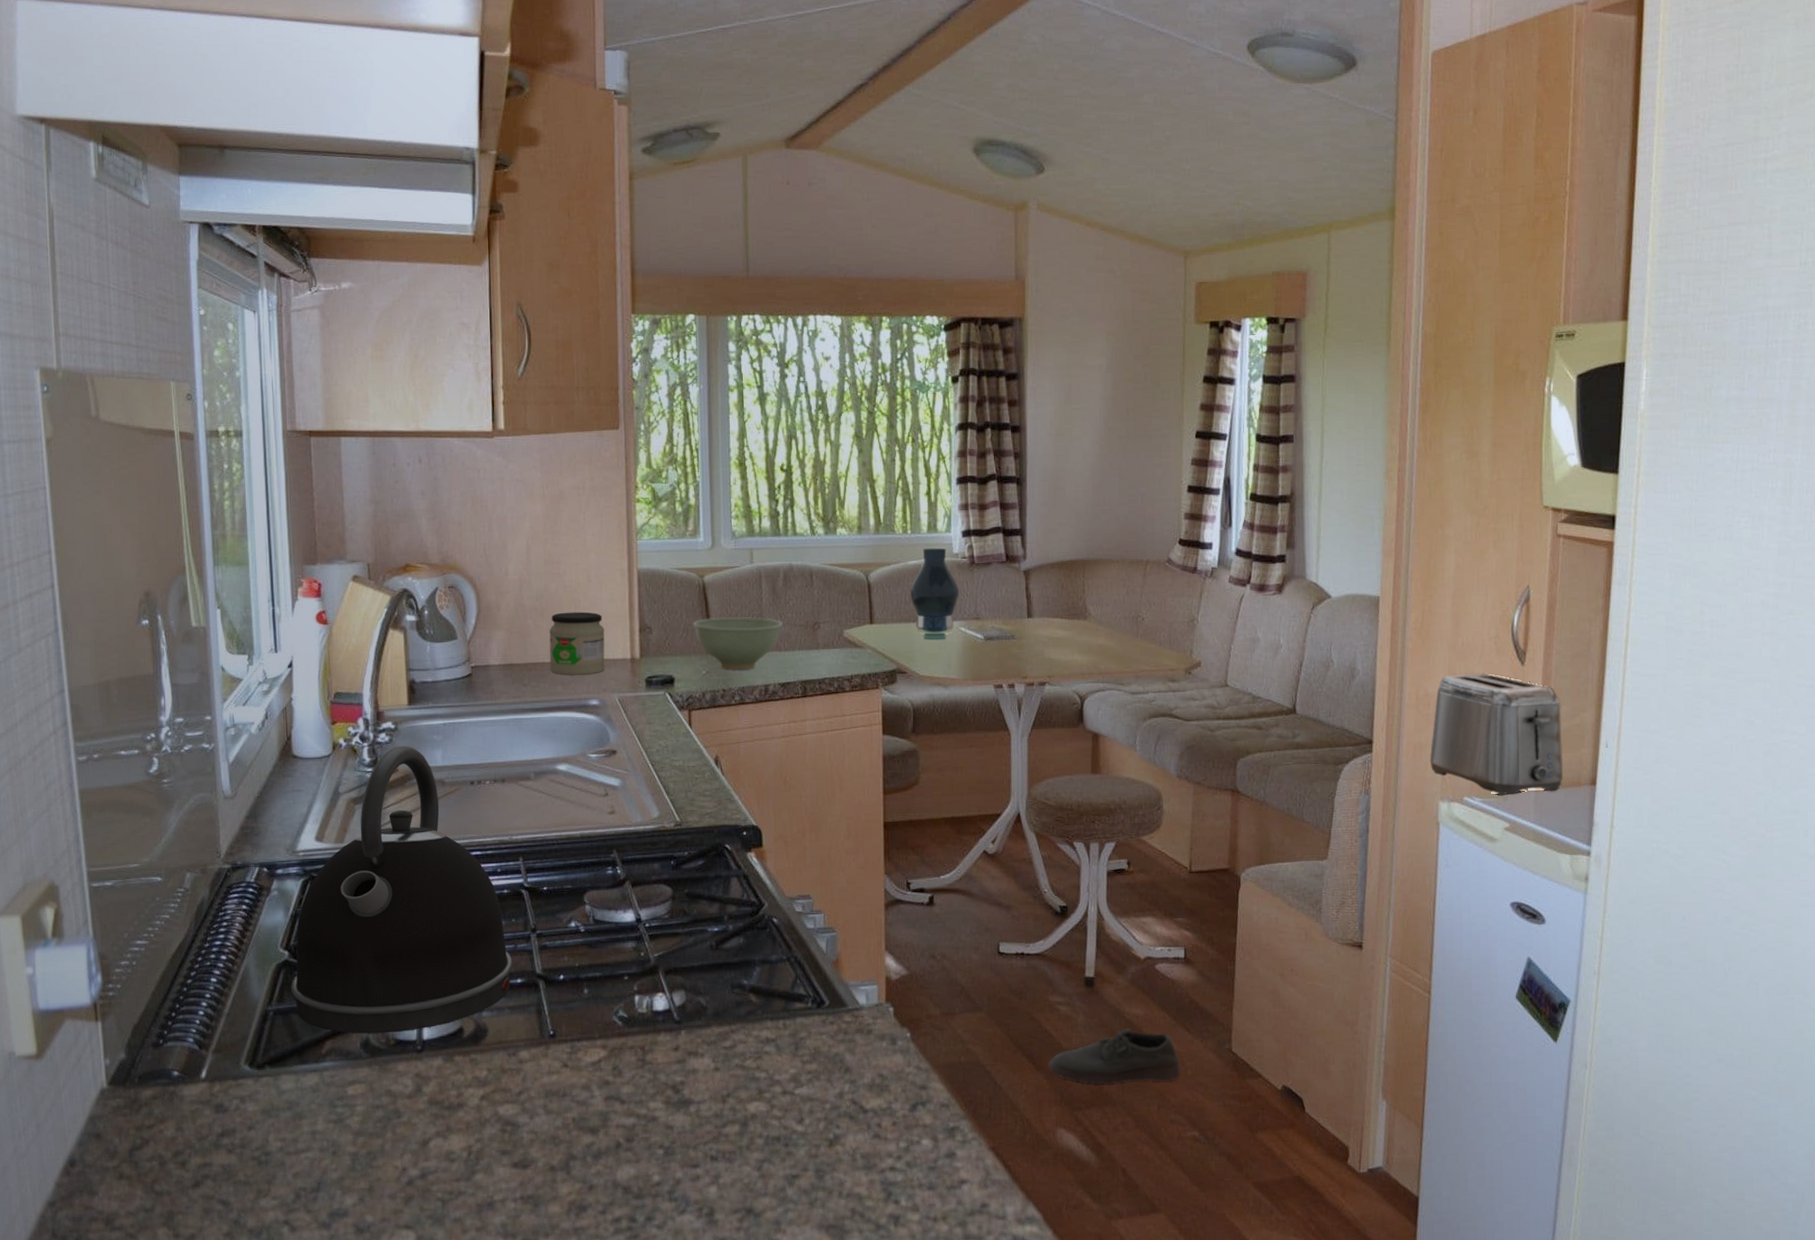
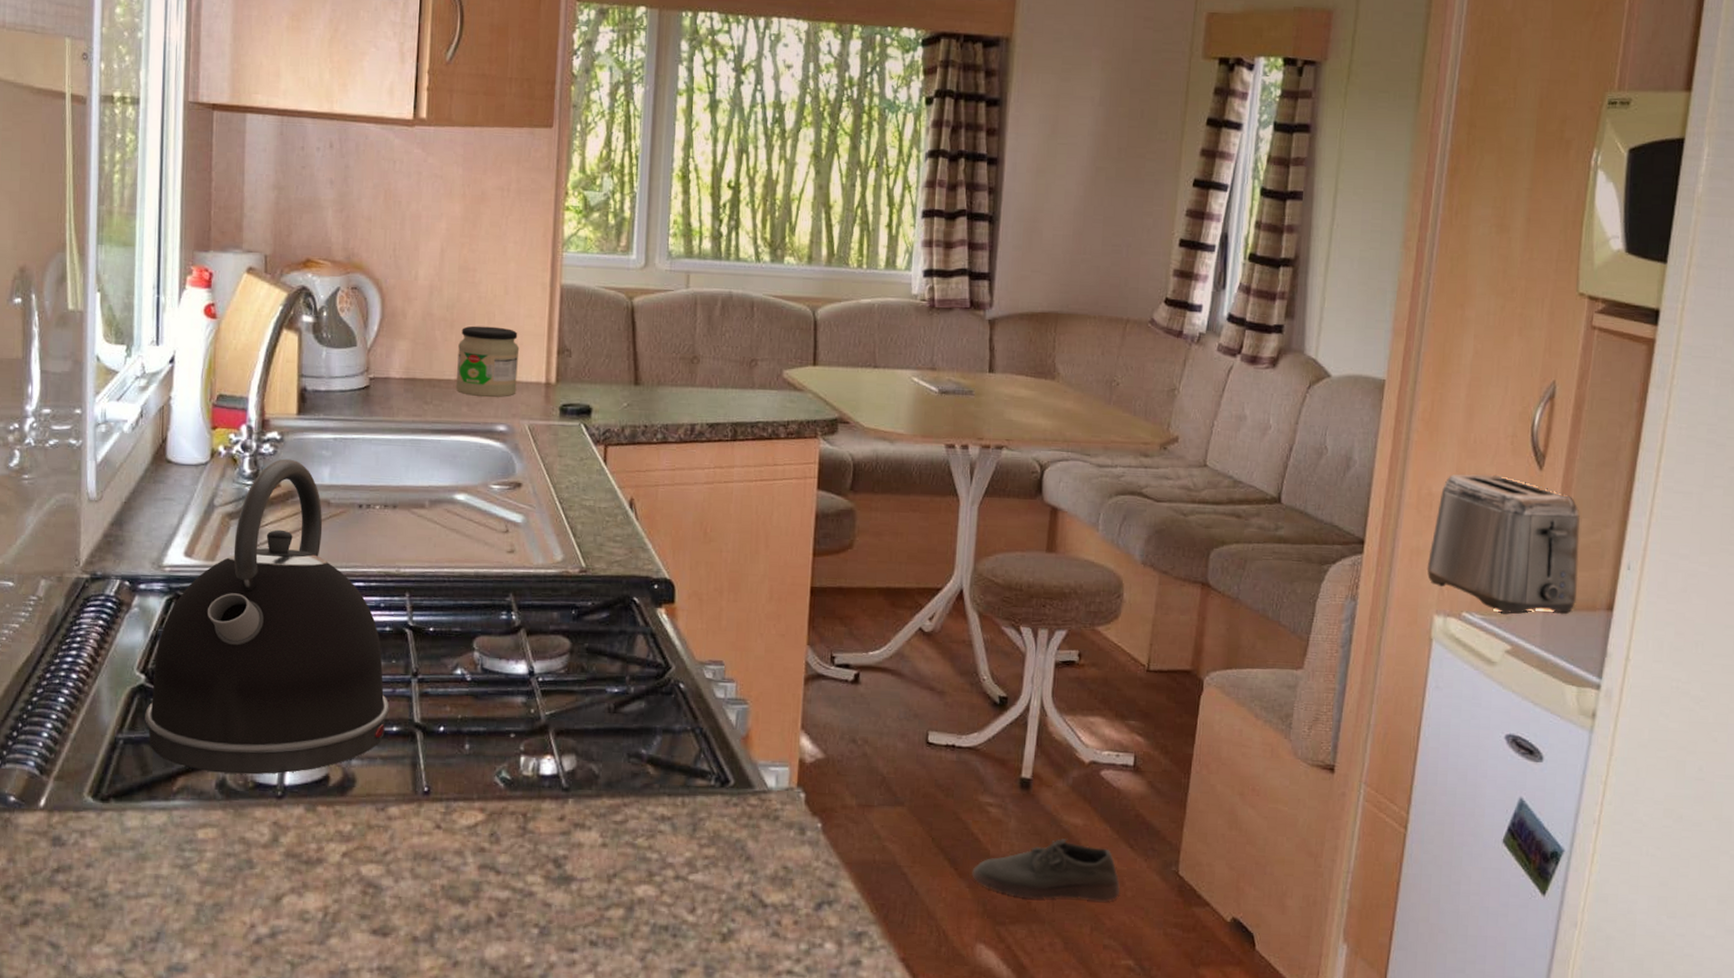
bowl: present [693,616,783,670] -> none [617,345,716,405]
vase: present [910,548,959,641] -> none [860,286,915,390]

